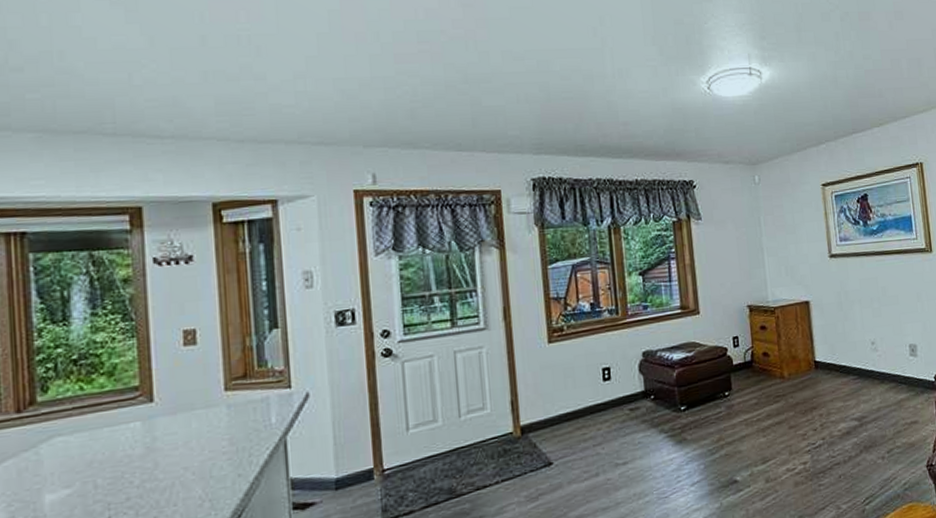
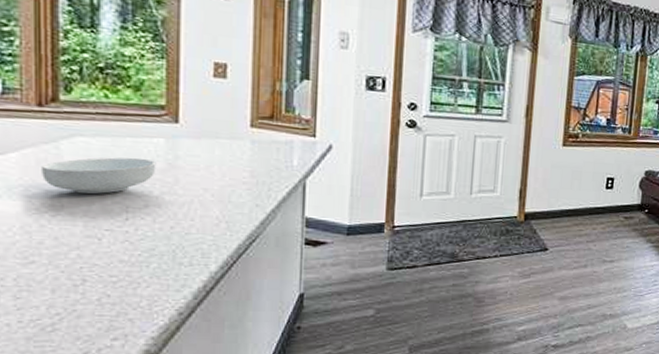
cereal bowl: none [23,447,135,499] -> present [42,157,156,195]

